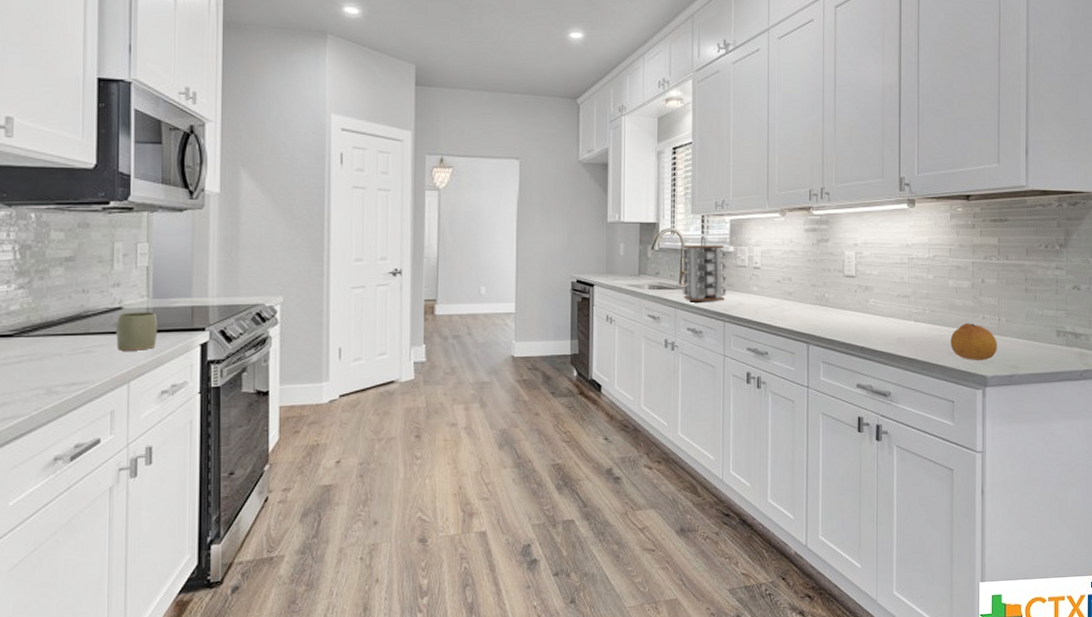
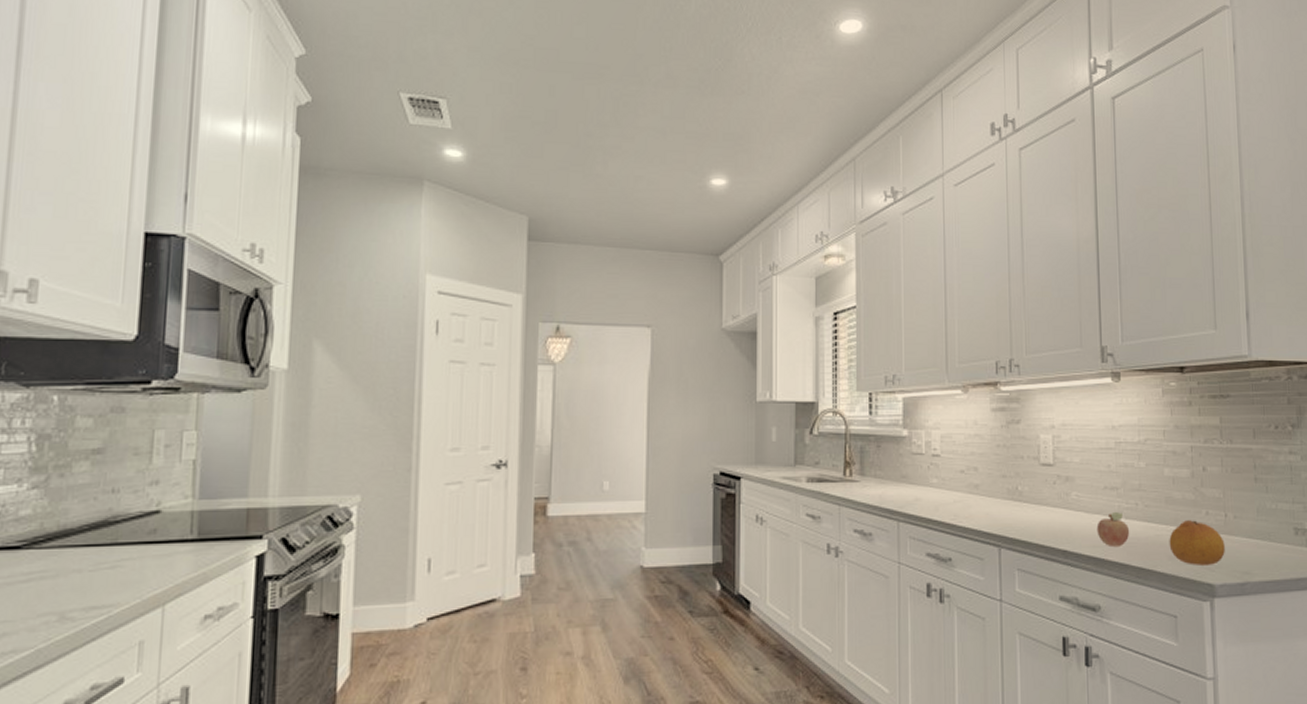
mug: present [116,312,158,351] -> none [150,516,204,565]
spice rack: present [682,236,726,302] -> none [846,418,900,498]
fruit: none [890,315,918,345] -> present [1096,511,1130,548]

